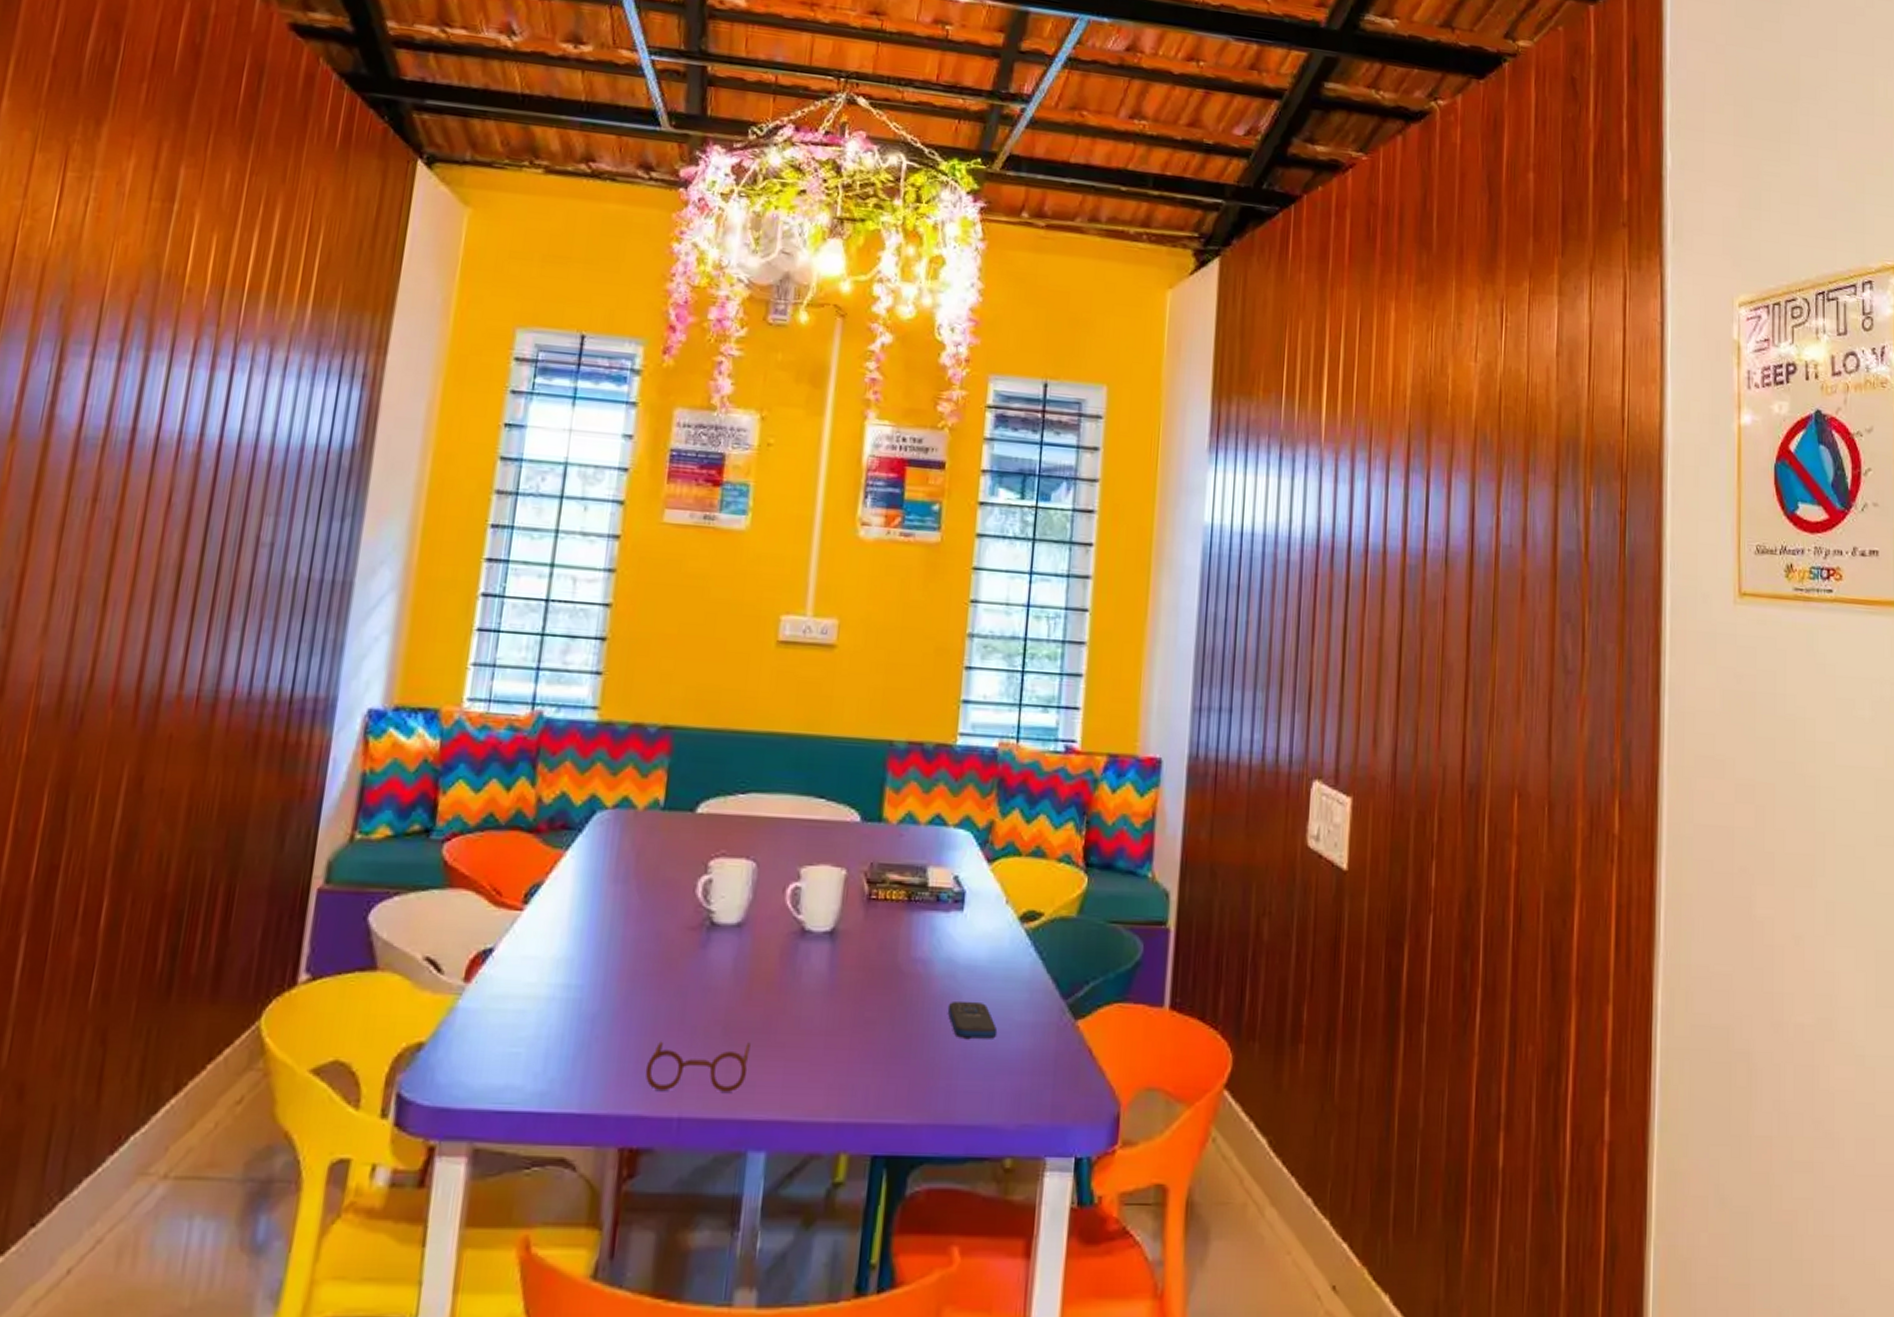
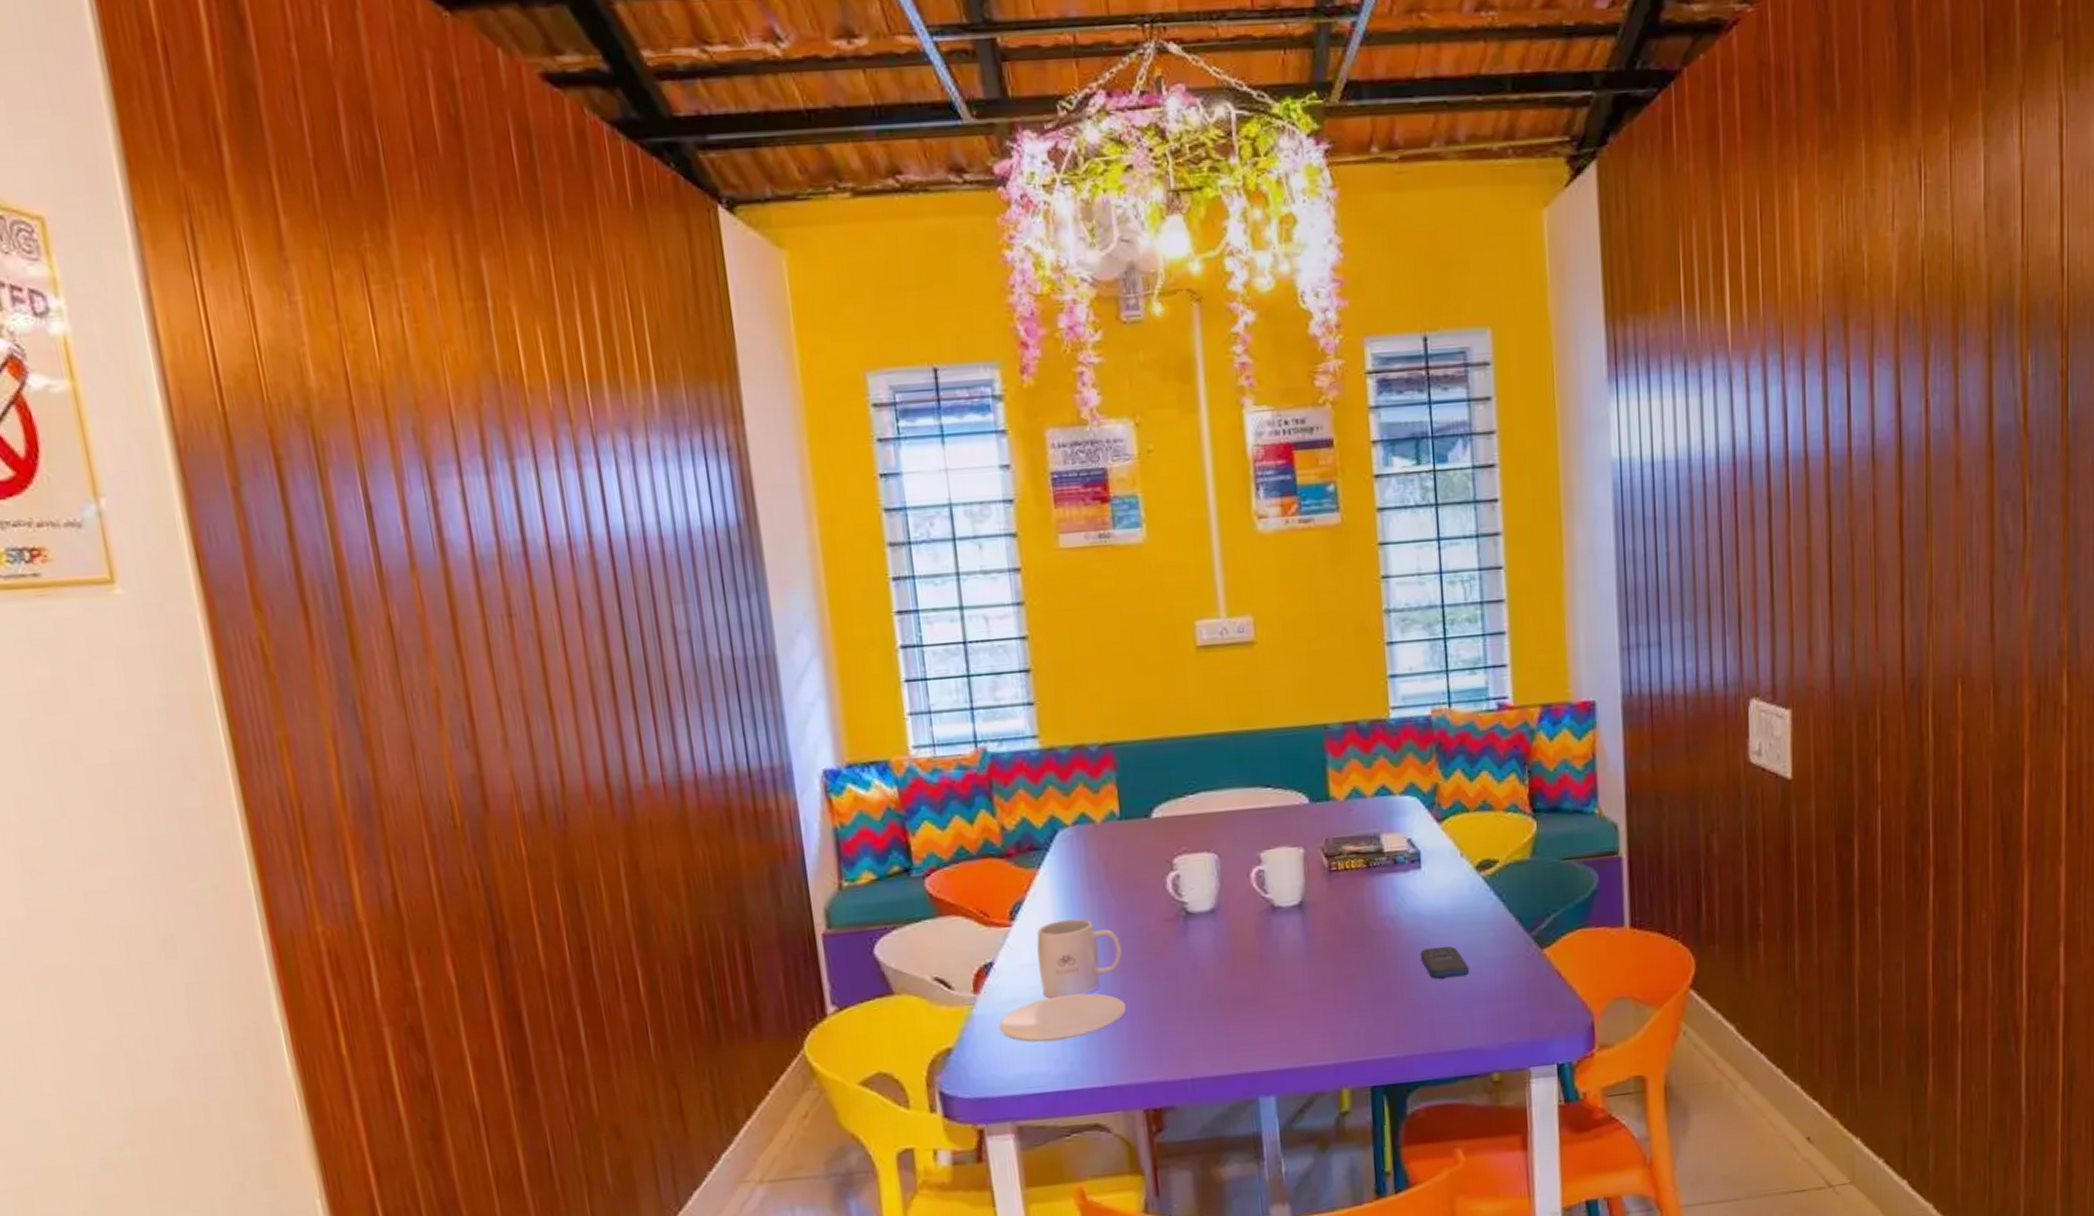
plate: none [481,998,625,1051] -> present [999,993,1126,1043]
mug: none [538,911,636,1001] -> present [1036,918,1123,998]
glasses: present [645,1041,751,1092] -> none [1153,1009,1245,1060]

